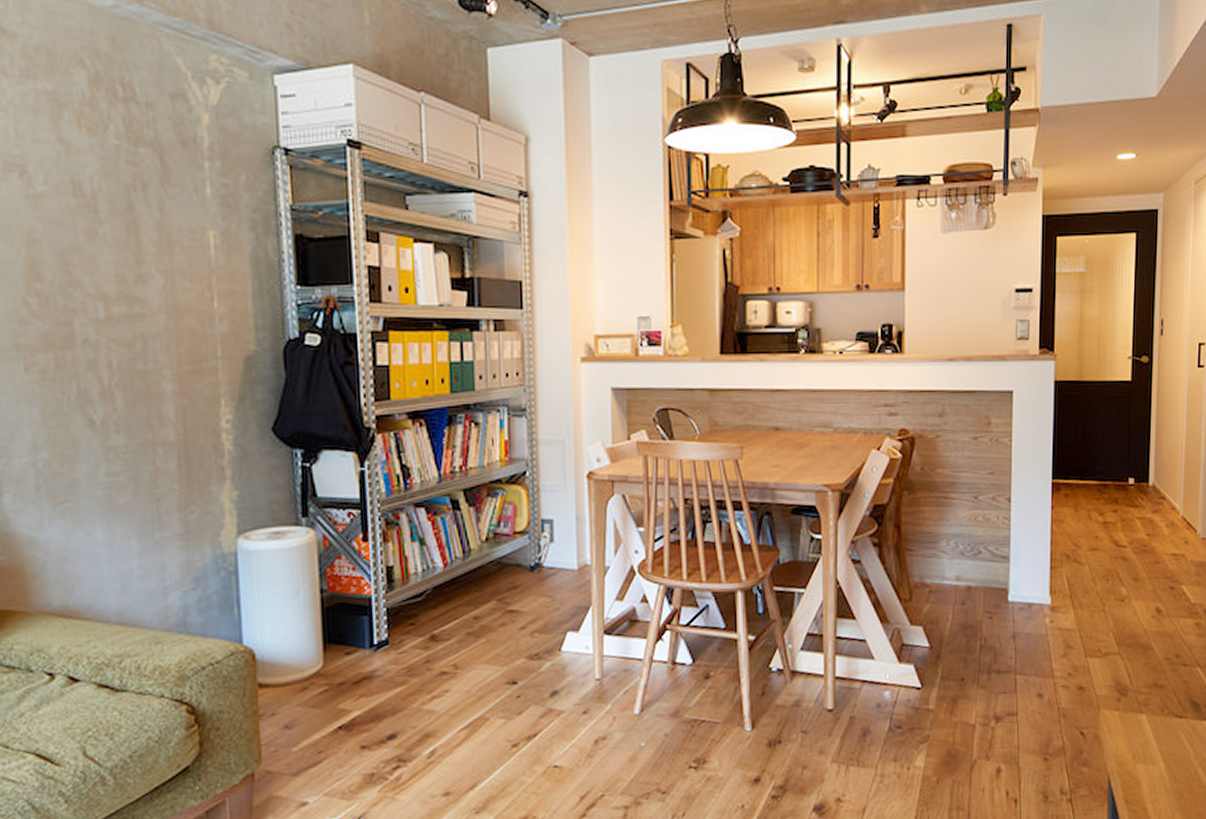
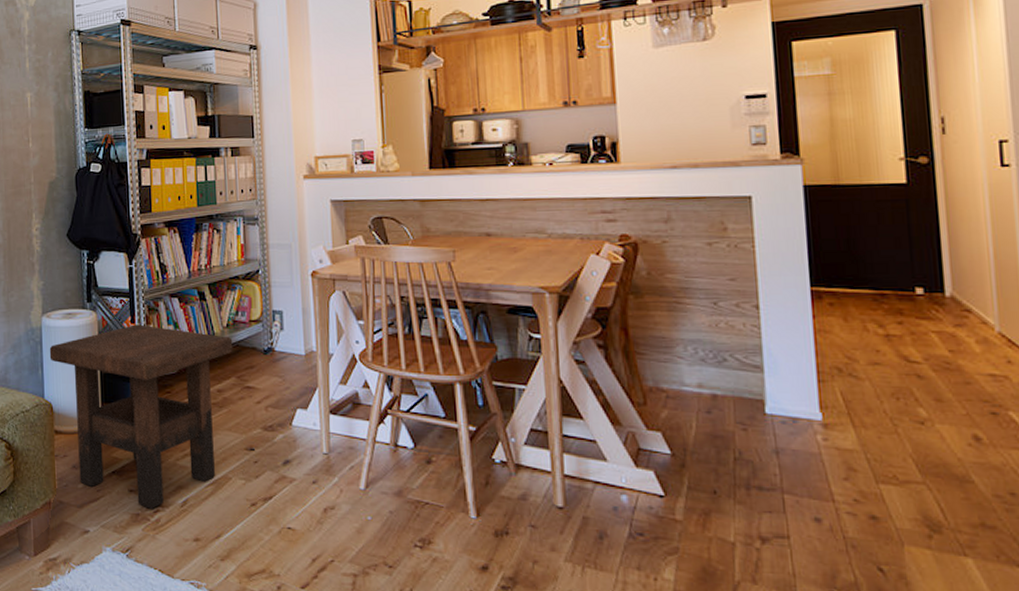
side table: none [248,542,493,766] -> present [49,324,233,509]

